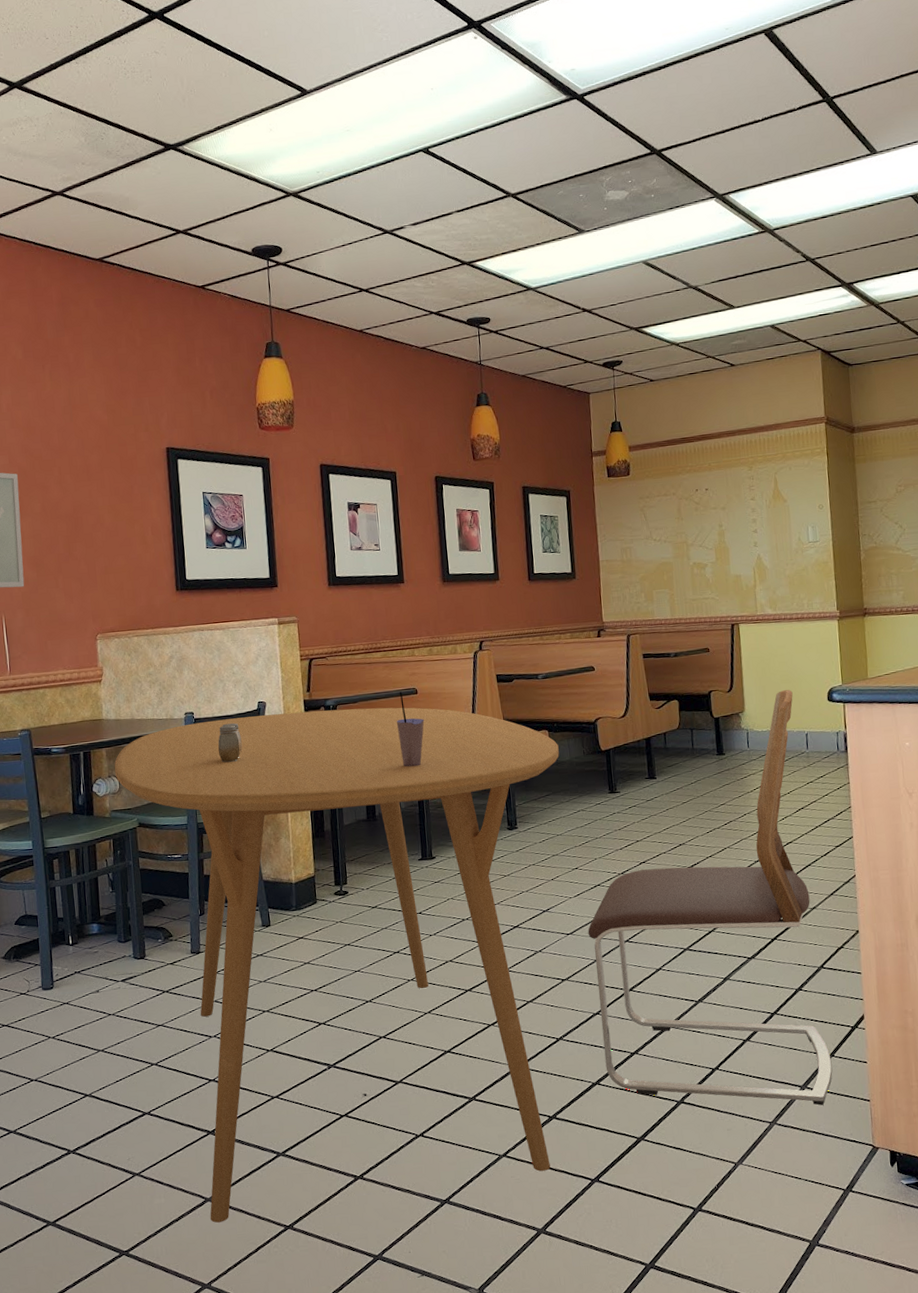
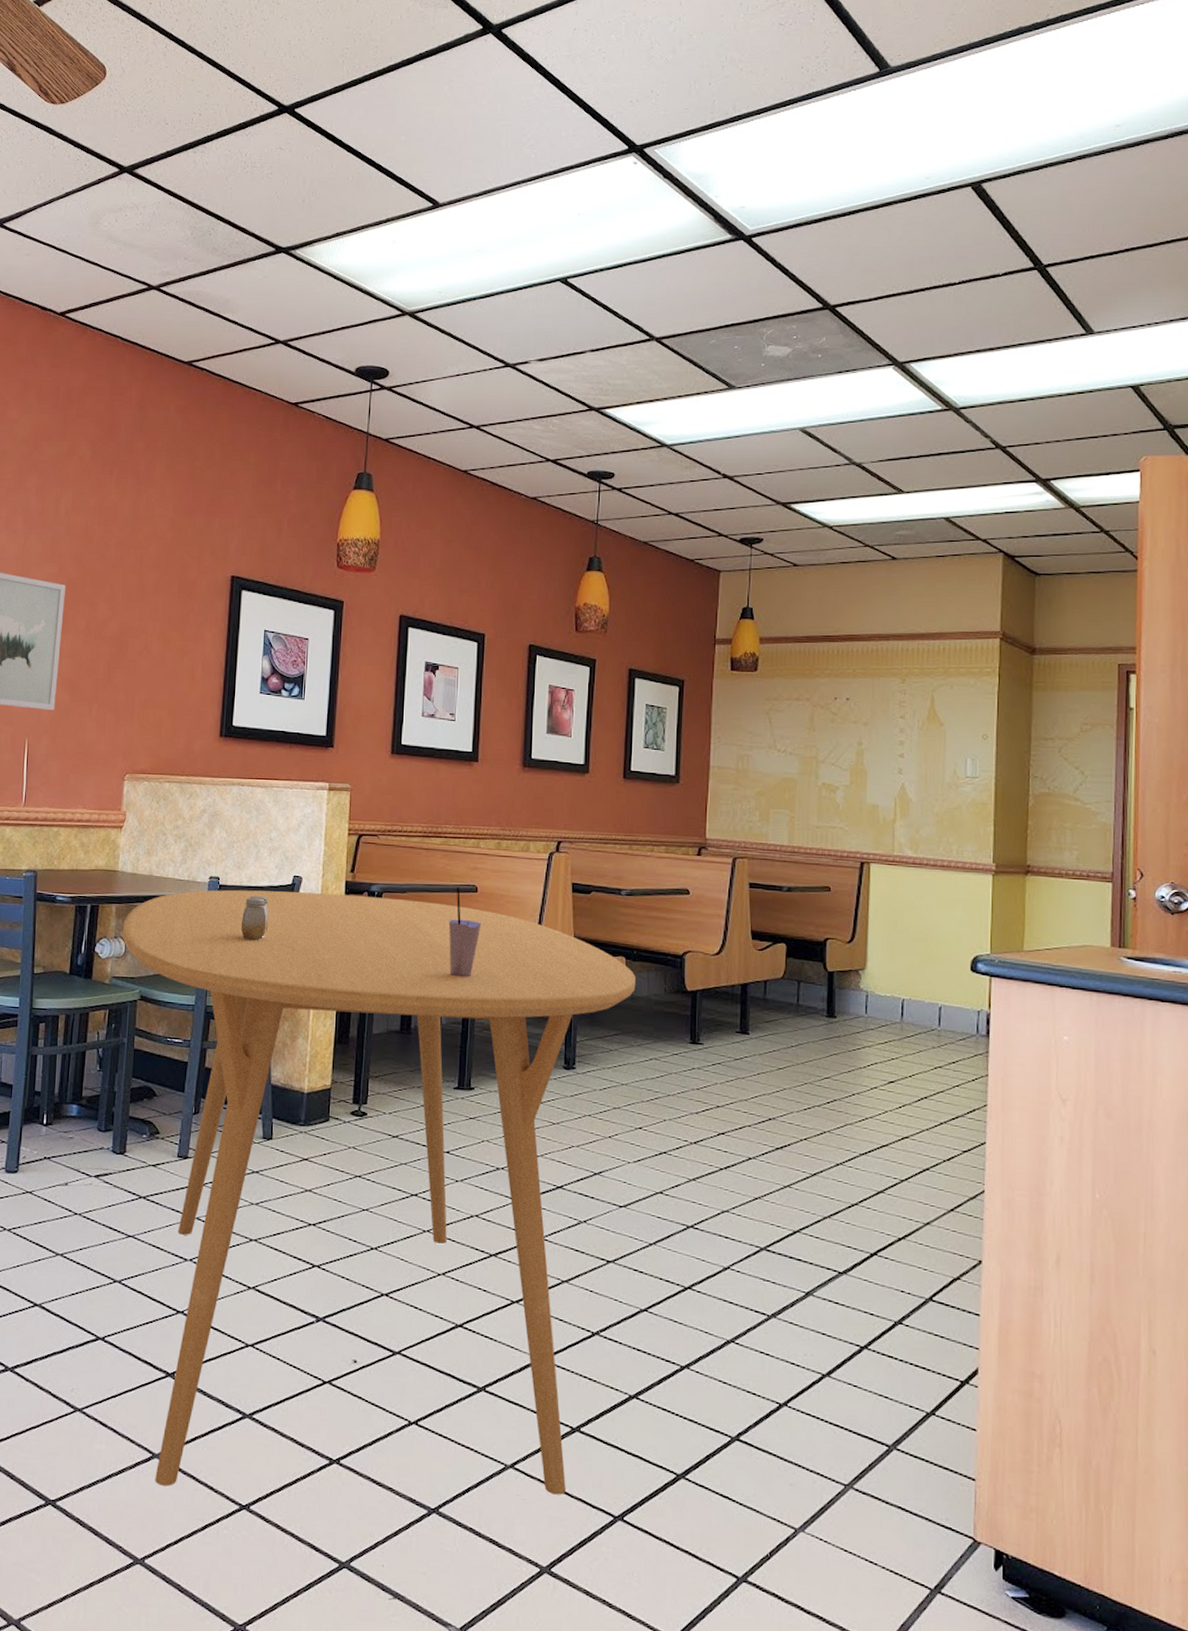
chair: present [588,690,833,1106] -> none [645,950,931,1475]

